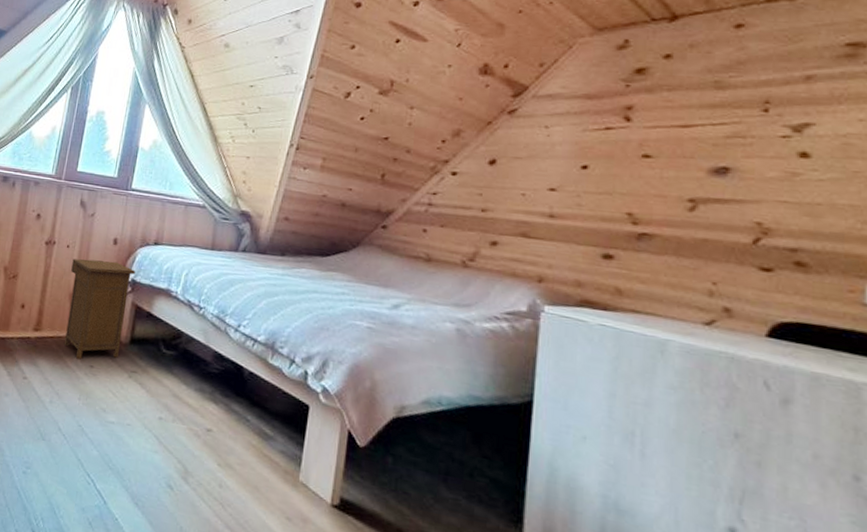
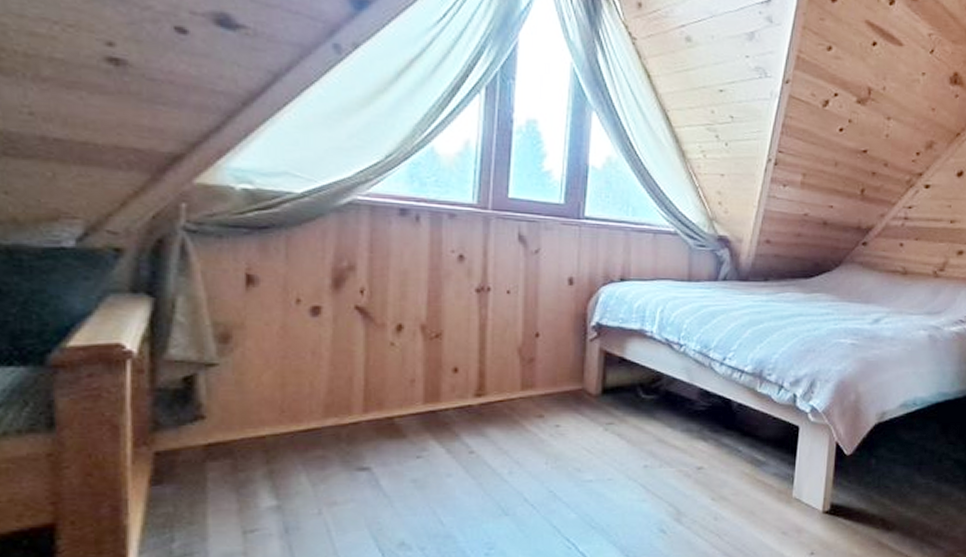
nightstand: present [65,258,135,360] -> none [517,304,600,421]

